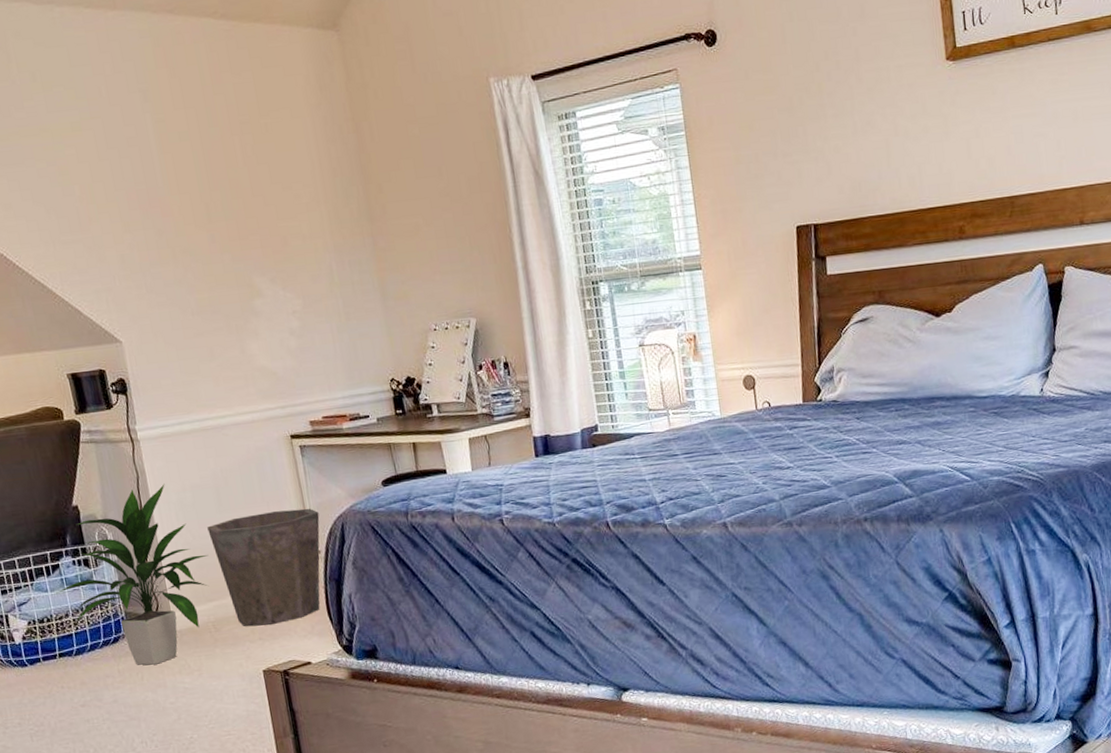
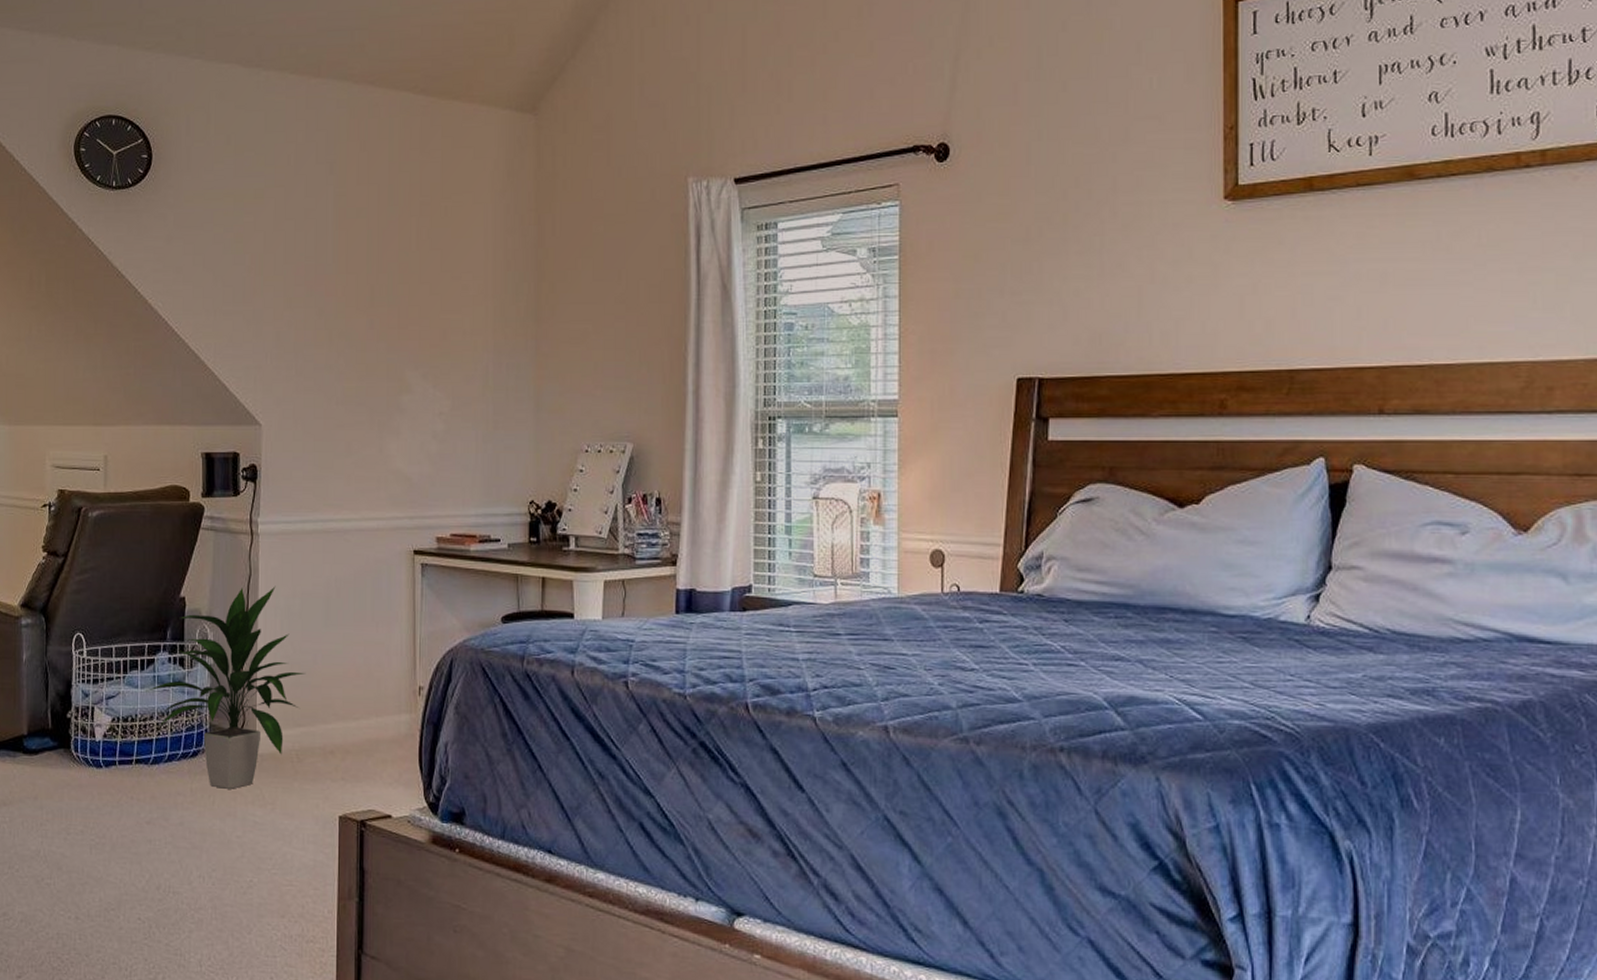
waste bin: present [207,508,320,627] -> none [310,634,429,764]

